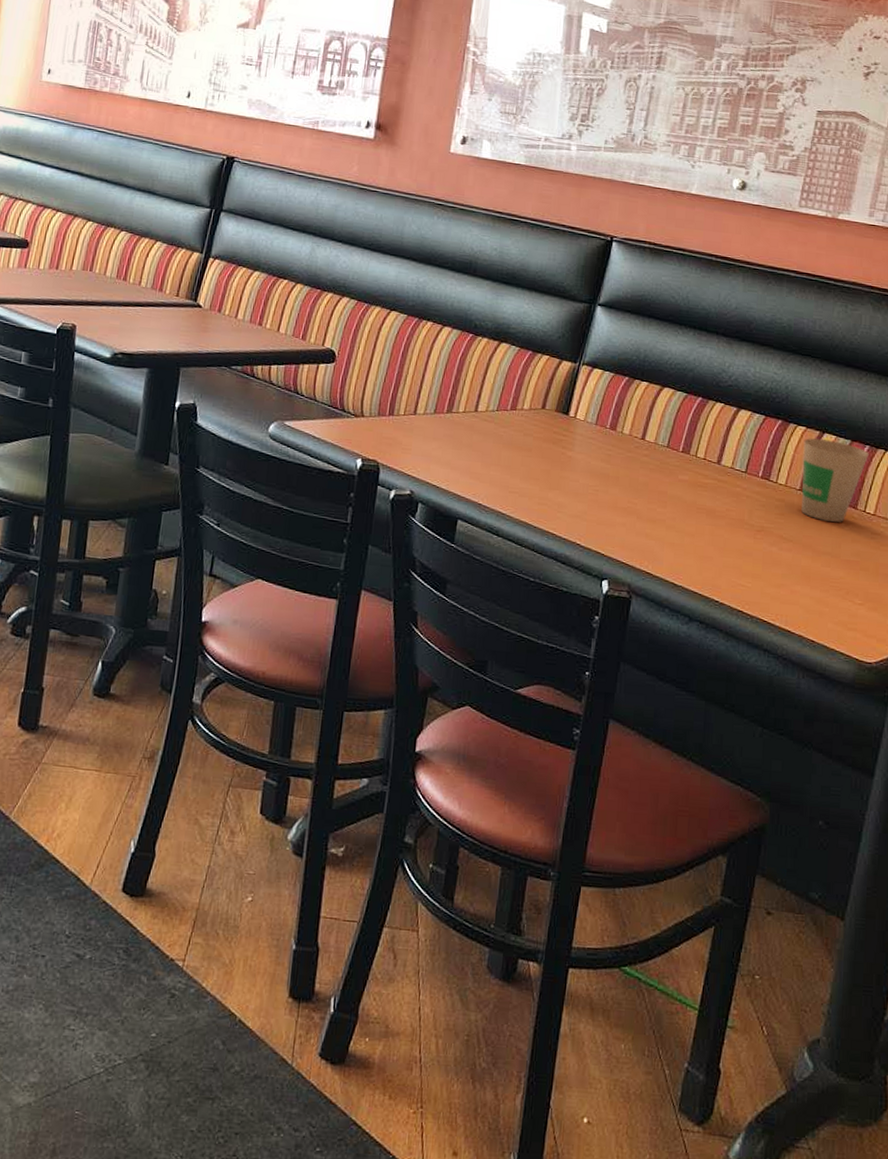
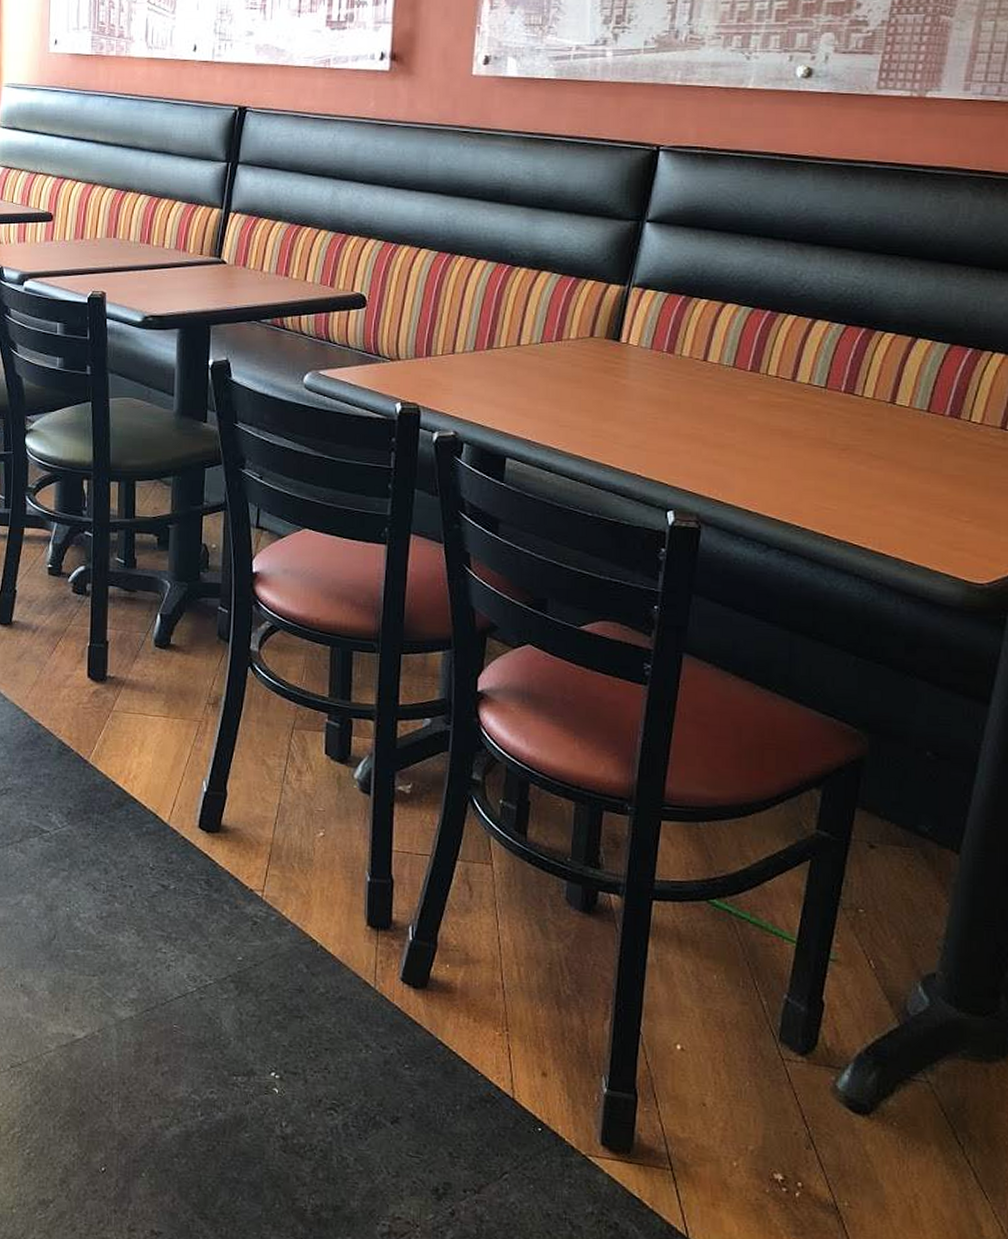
paper cup: present [801,438,869,523] -> none [892,345,973,435]

